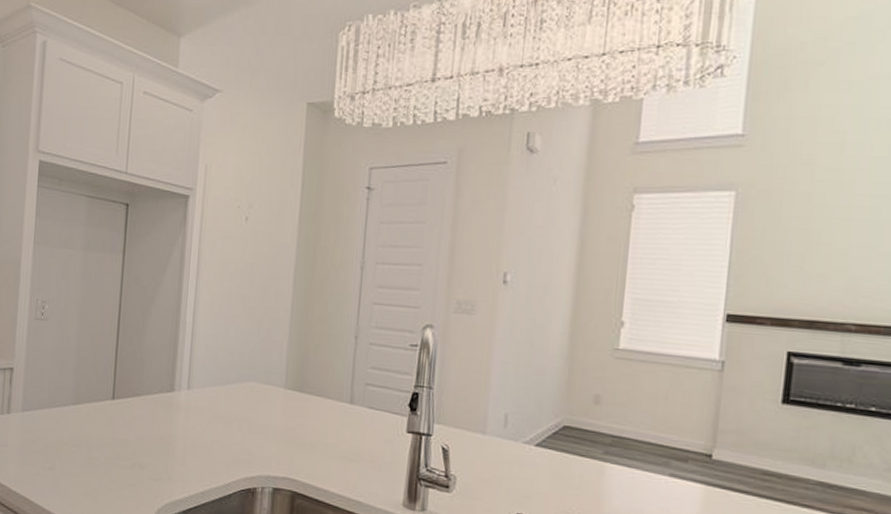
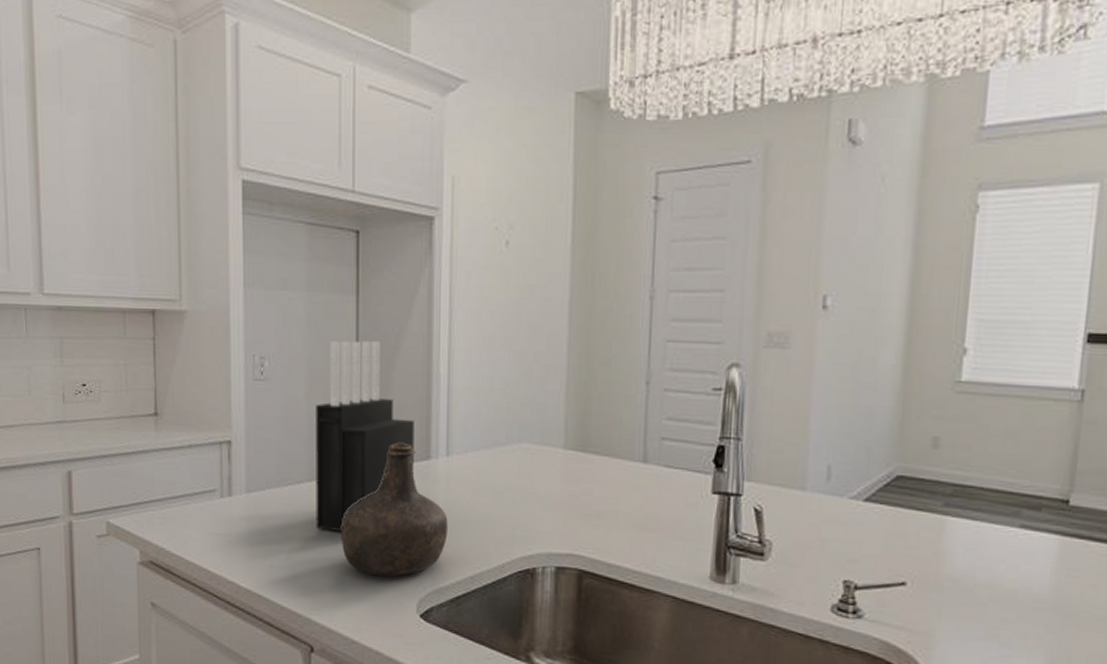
knife block: none [76,291,163,448] -> present [316,341,414,532]
bottle: none [96,377,185,489] -> present [340,443,448,577]

